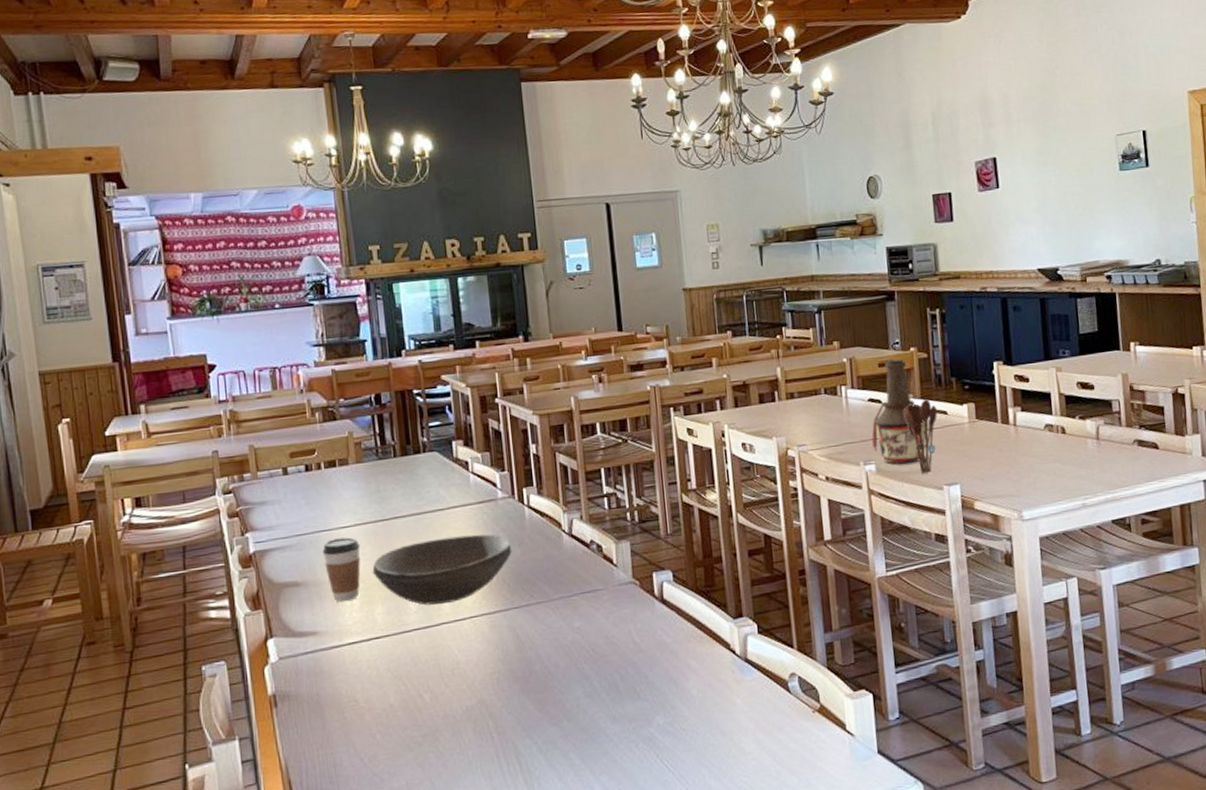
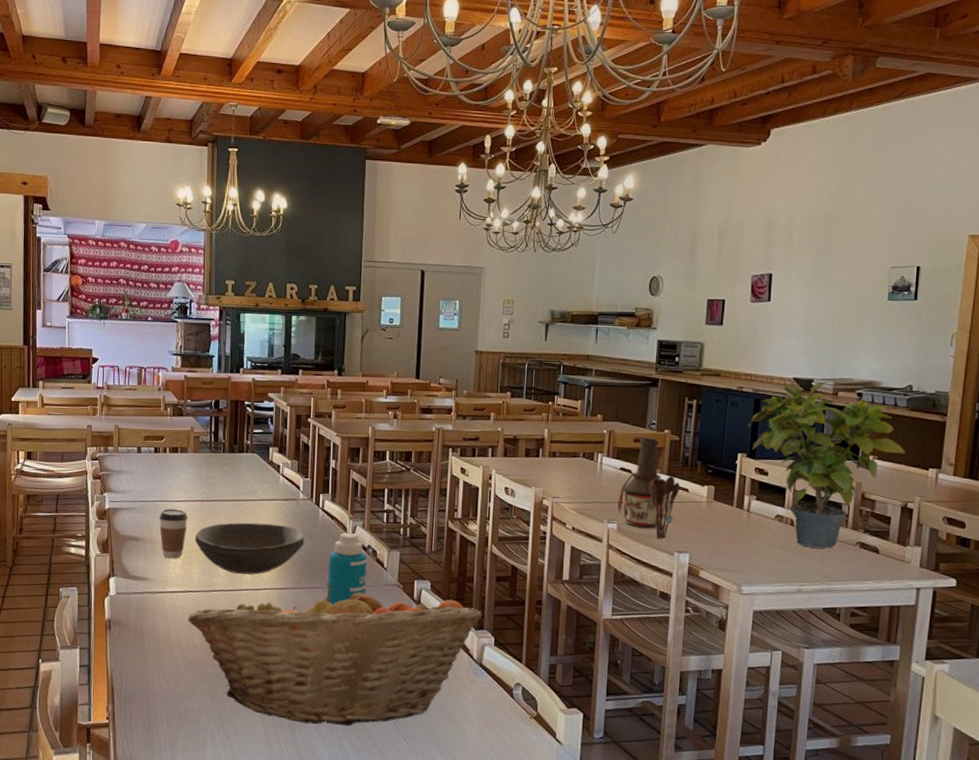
fruit basket: none [376,588,739,777] -> present [187,583,482,726]
bottle: none [545,528,597,622] -> present [327,533,368,605]
potted plant: none [999,268,1166,456] -> present [749,381,905,549]

